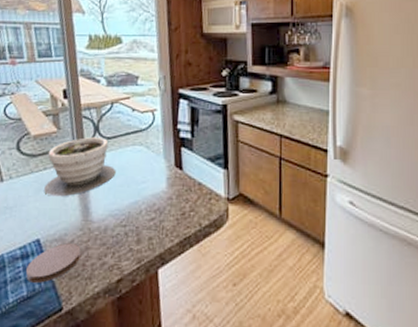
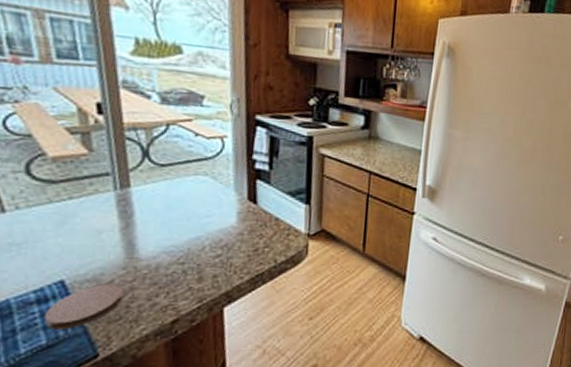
planter: present [44,136,116,197] -> none [69,162,172,231]

